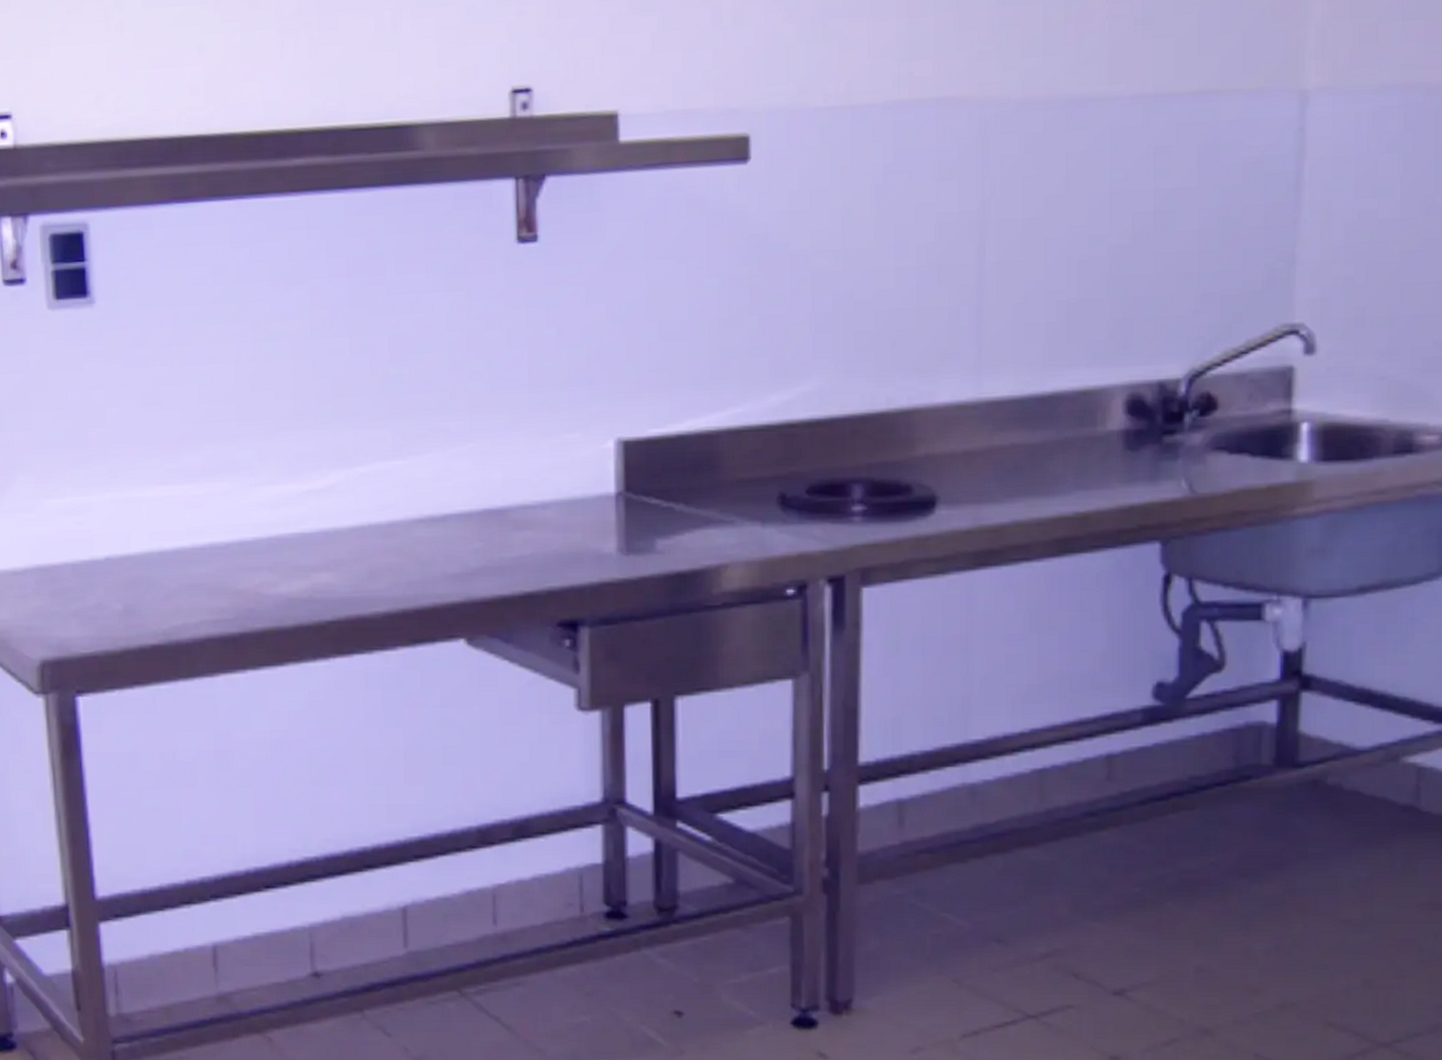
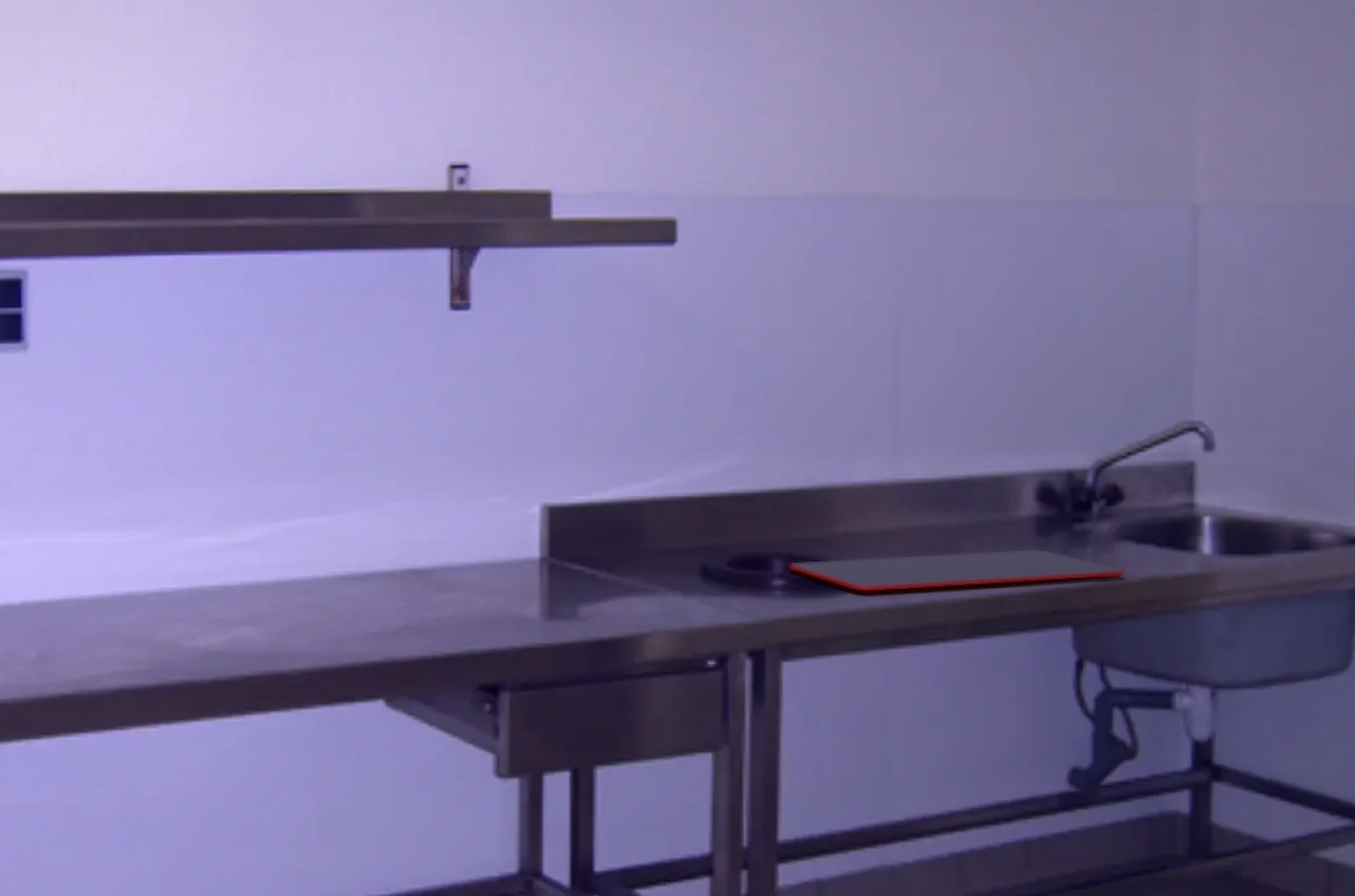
cutting board: none [868,463,1216,515] -> present [788,549,1124,592]

